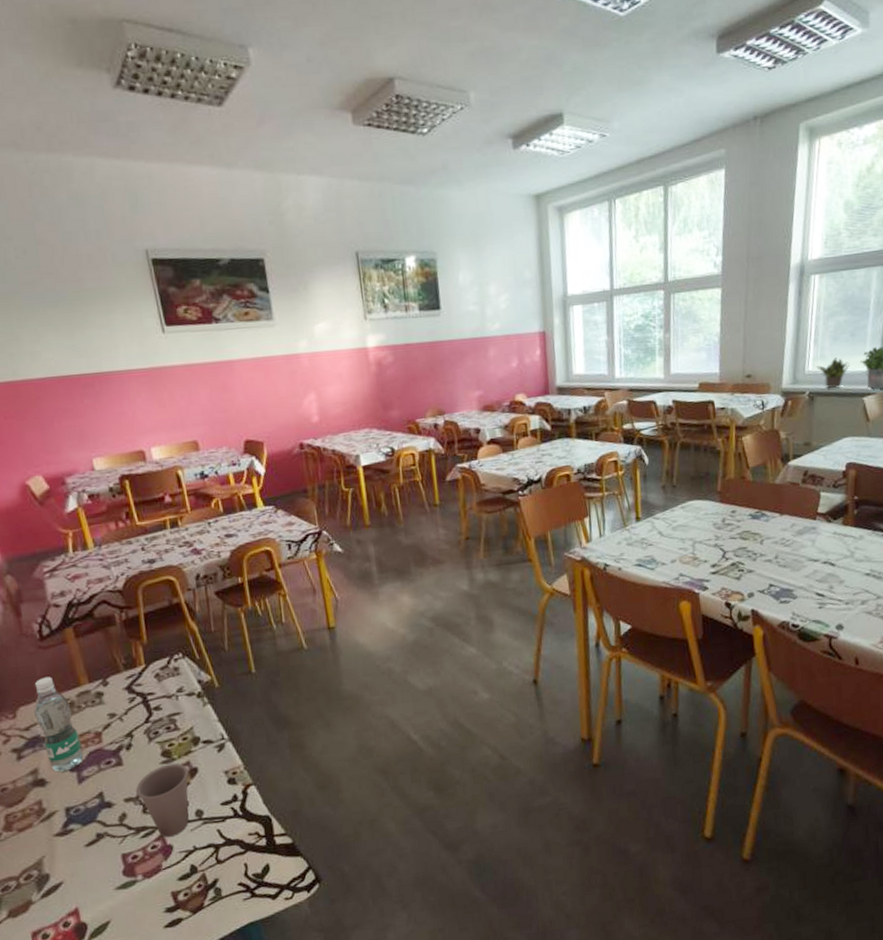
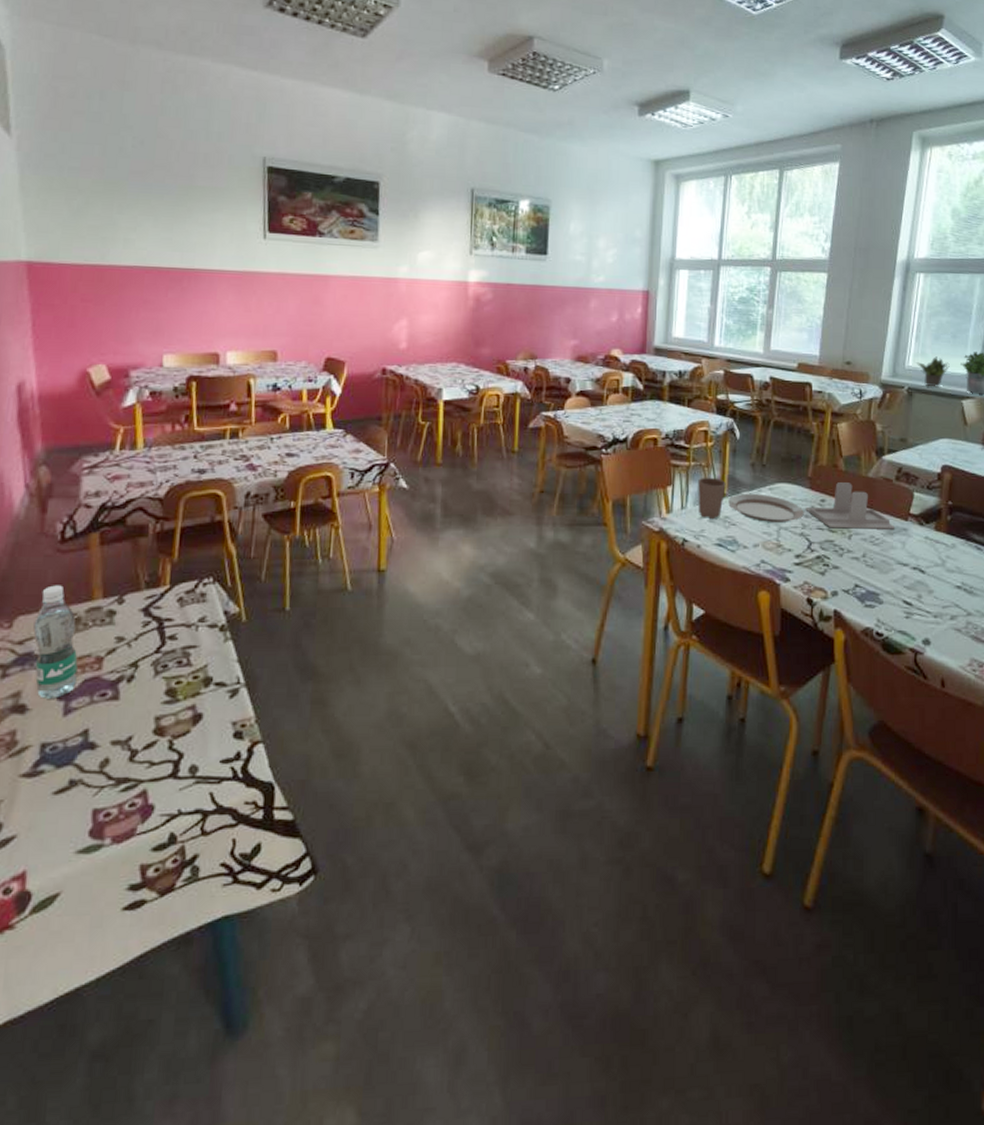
cup: present [136,763,190,837] -> none [126,705,193,794]
cup: none [613,503,640,543] -> present [698,477,726,520]
plate: none [643,513,717,539] -> present [728,493,804,522]
napkin holder: none [717,491,805,537] -> present [805,482,896,529]

